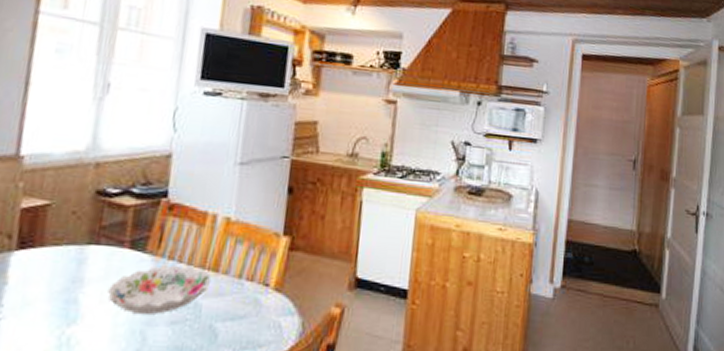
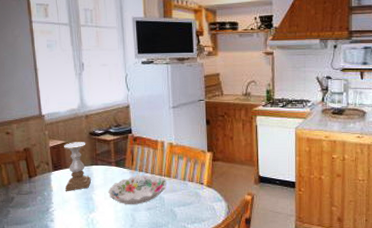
candle holder: none [32,203,87,286] -> present [64,142,91,191]

